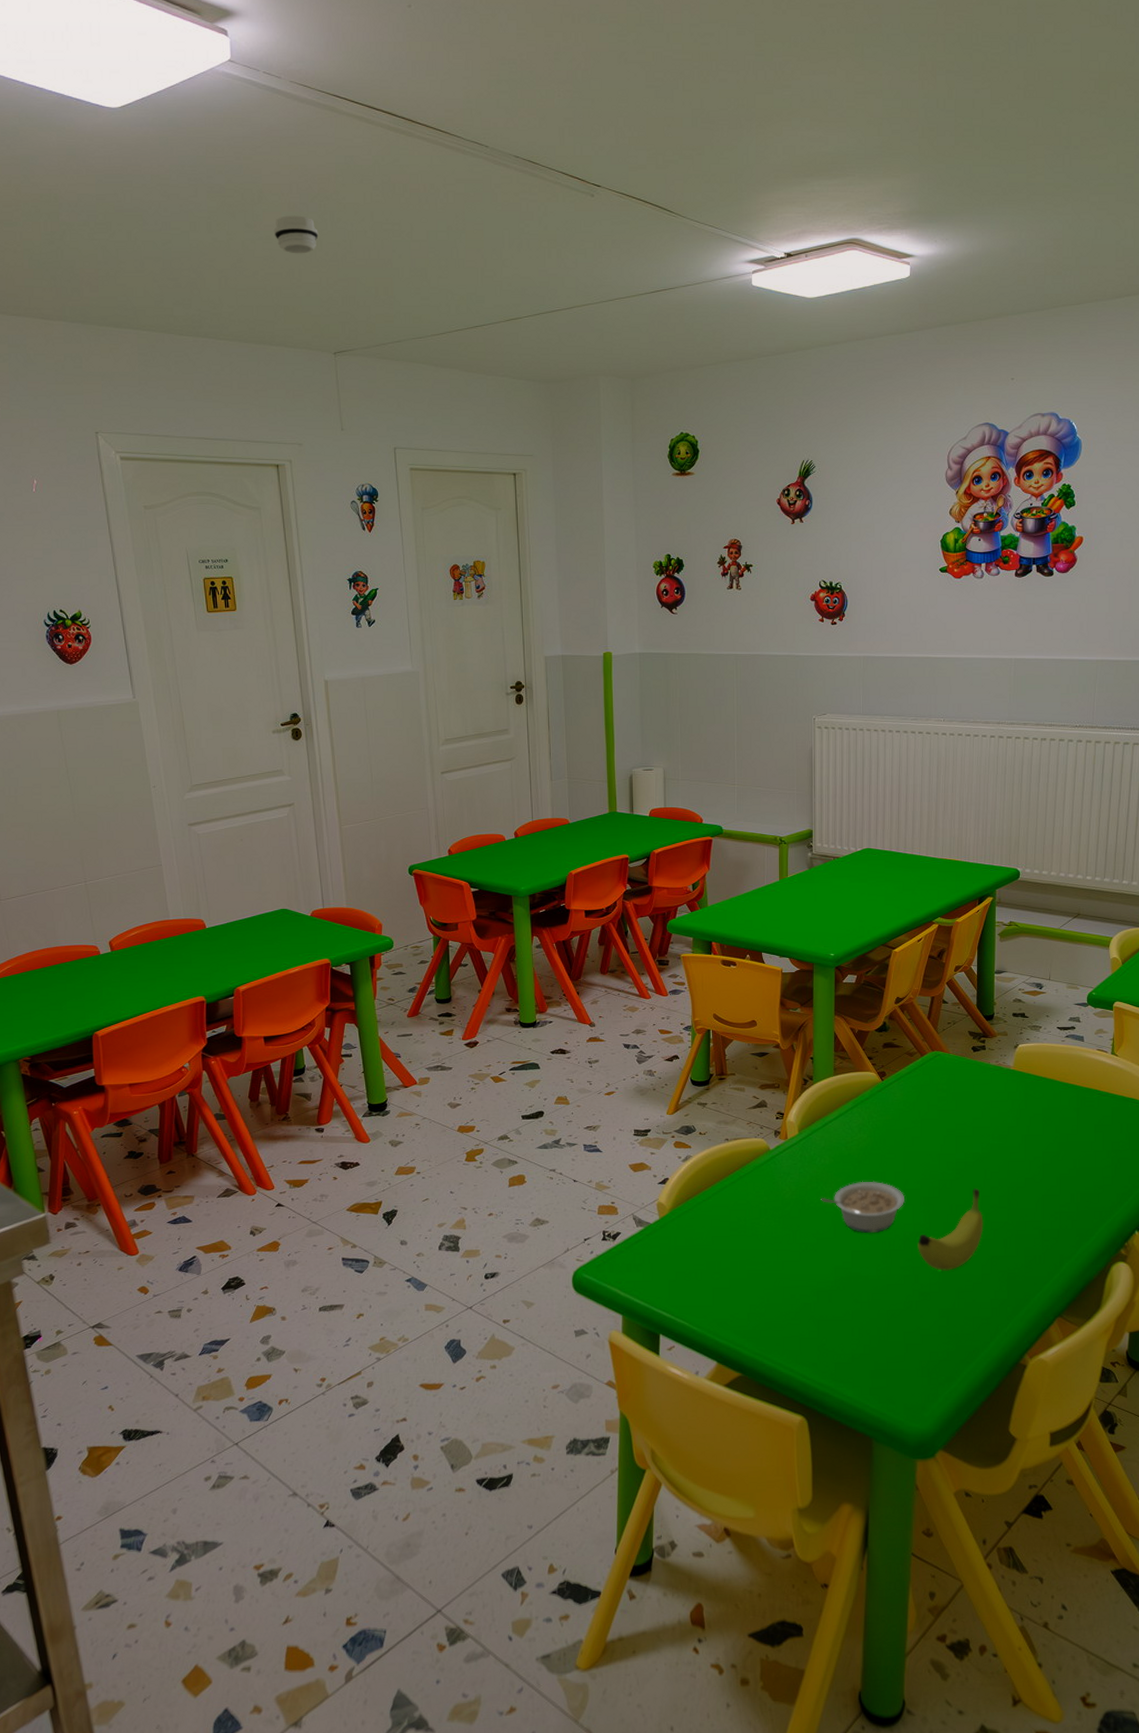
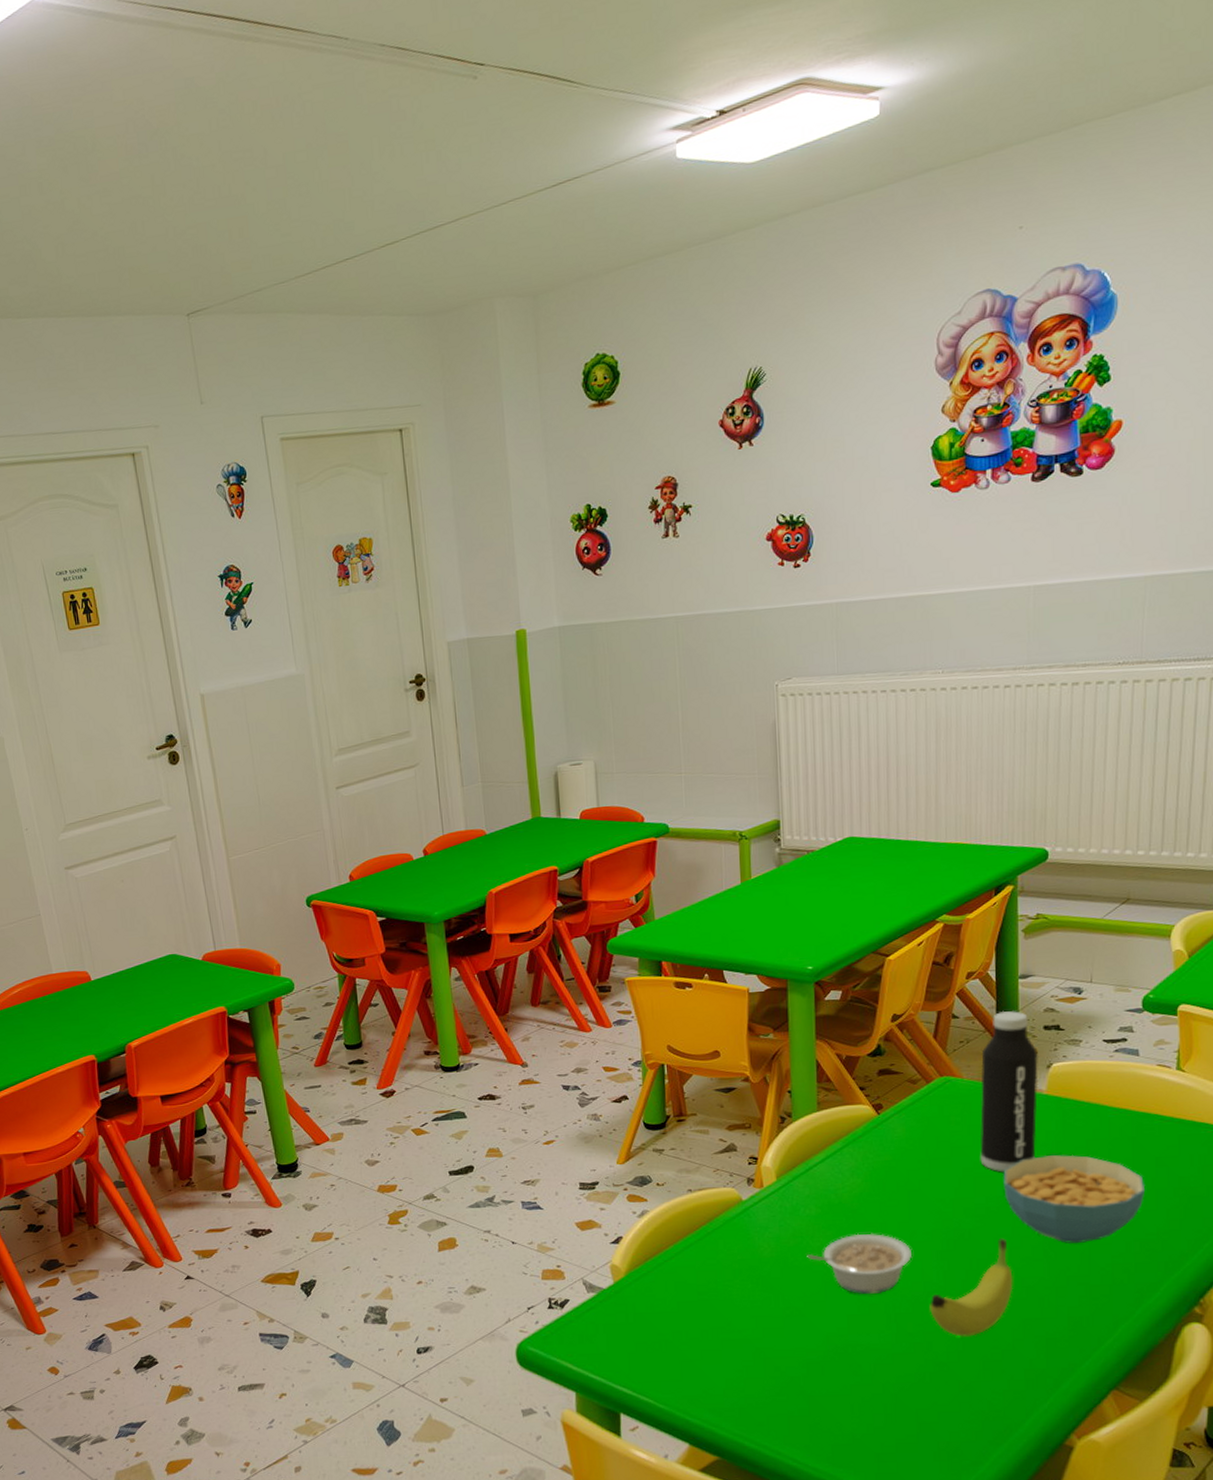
smoke detector: present [273,215,319,254] -> none [111,158,161,205]
water bottle: none [961,999,1008,1133] -> present [980,1010,1039,1173]
cereal bowl: none [978,1120,1086,1195] -> present [1003,1155,1146,1244]

